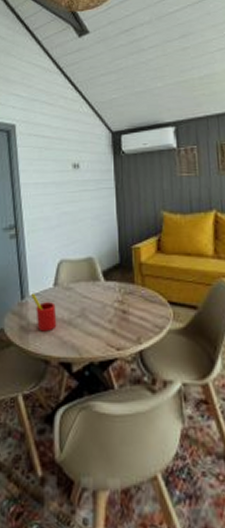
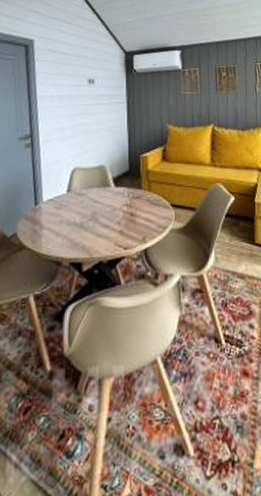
straw: present [31,292,57,332] -> none [45,198,69,235]

